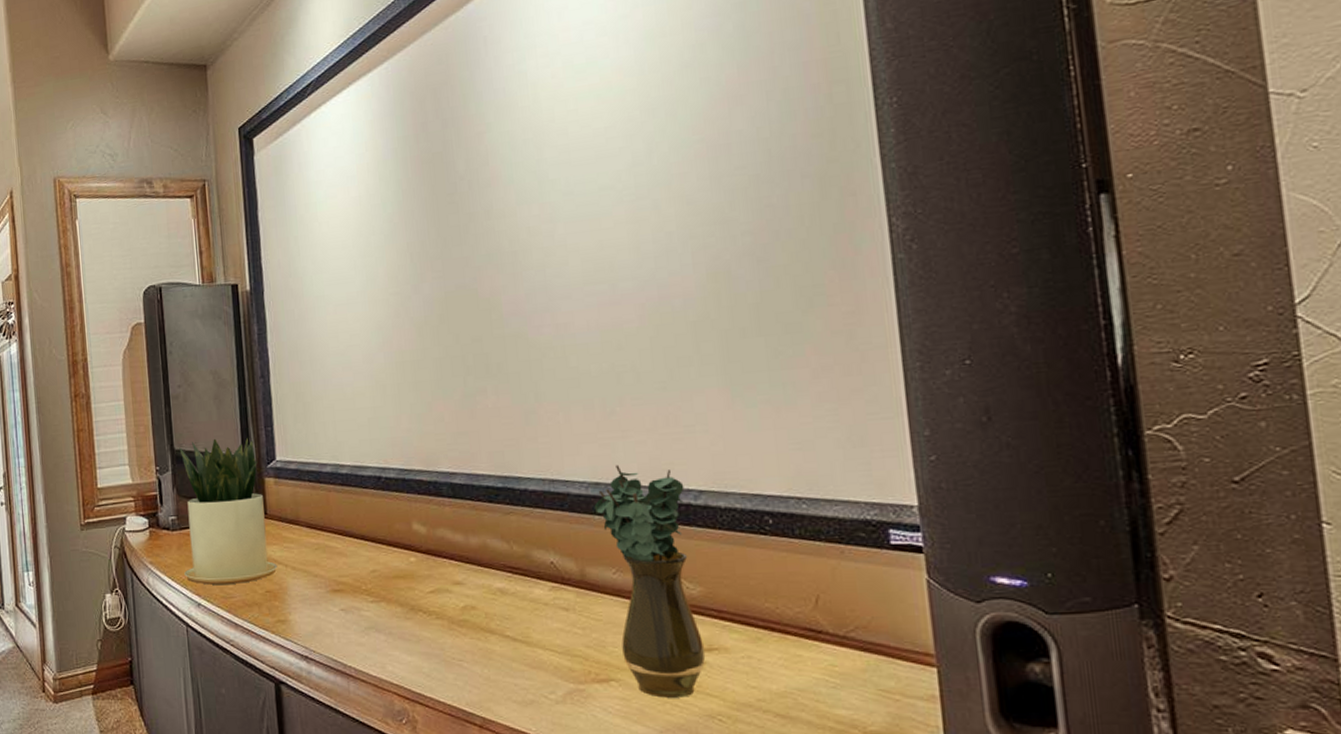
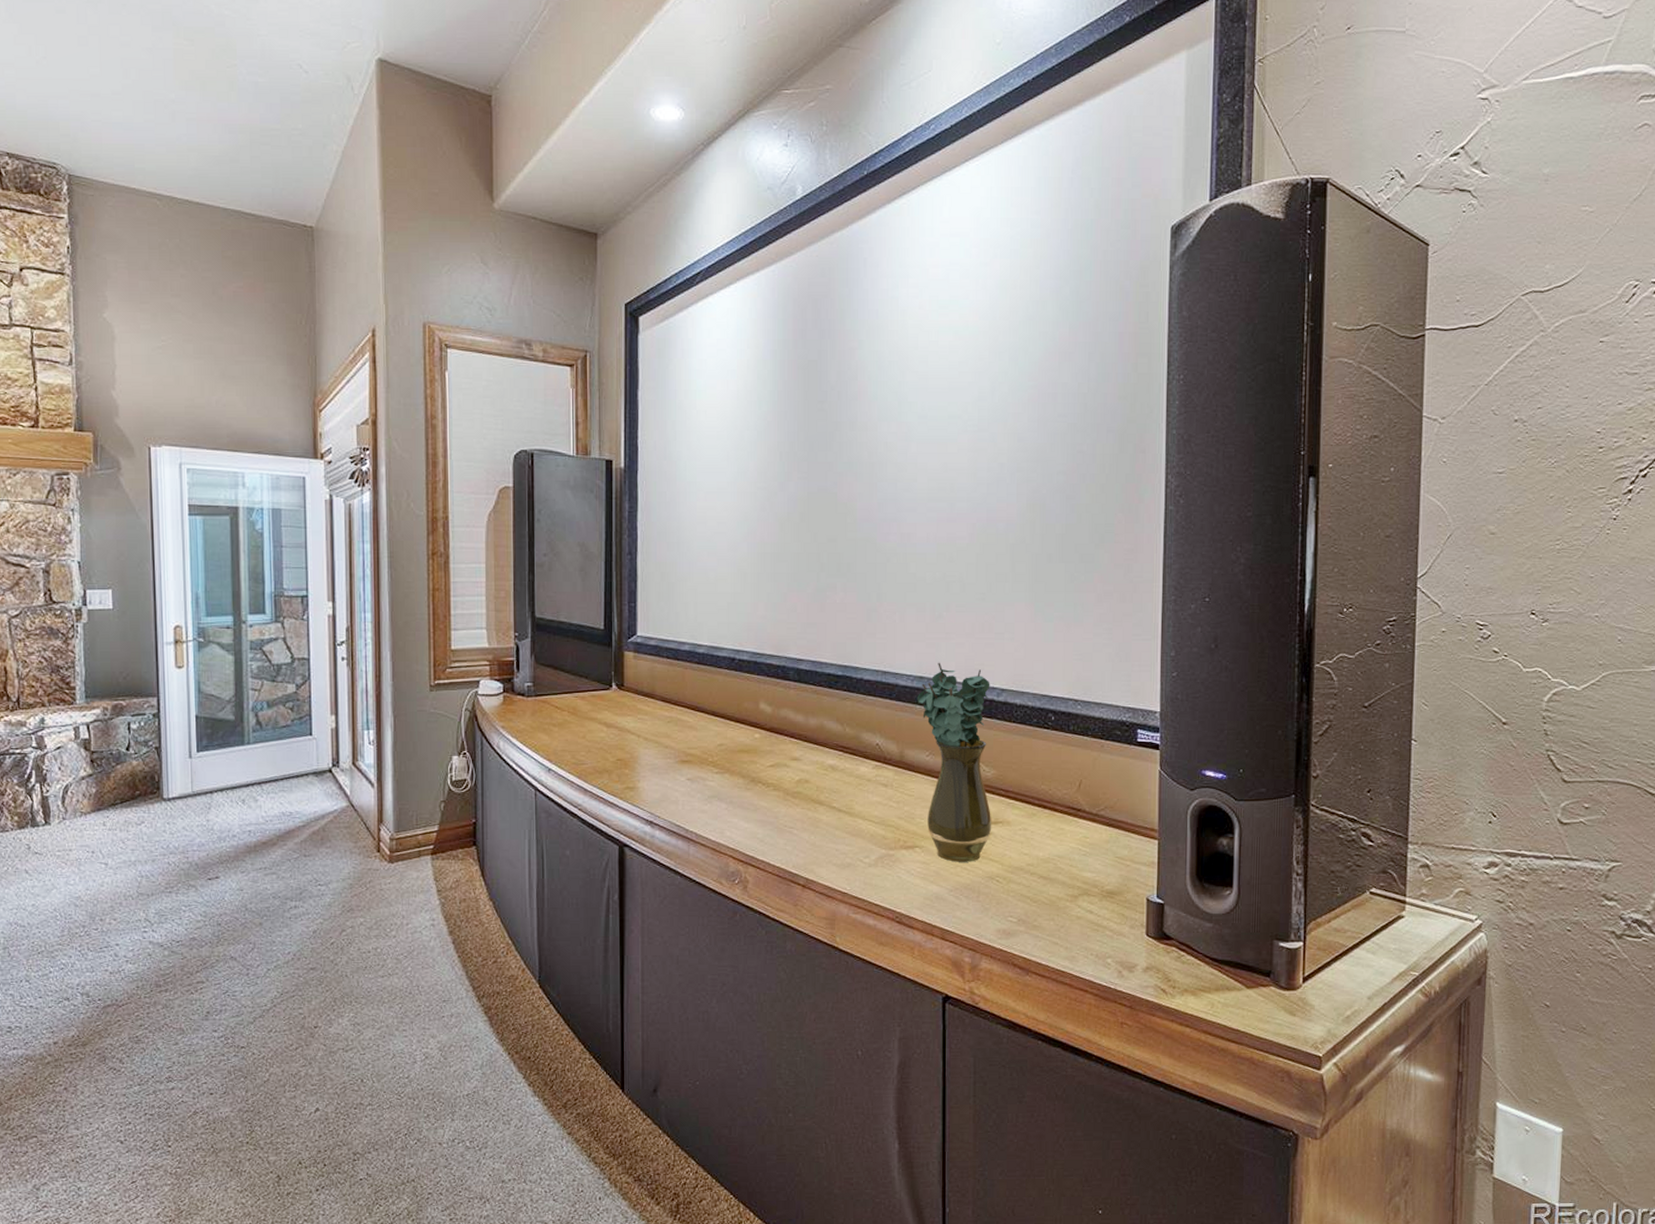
planter: present [179,438,278,585] -> none [537,609,630,751]

